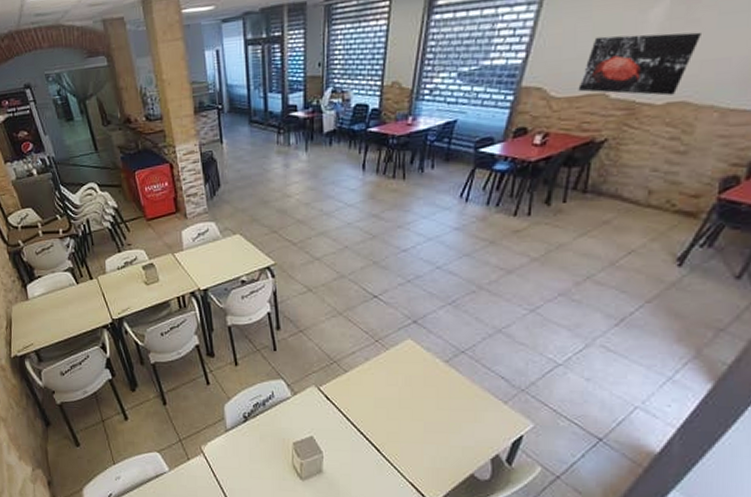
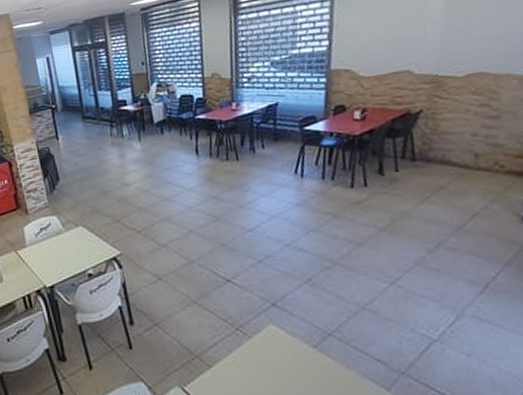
wall art: present [578,32,703,96] -> none [382,14,482,71]

